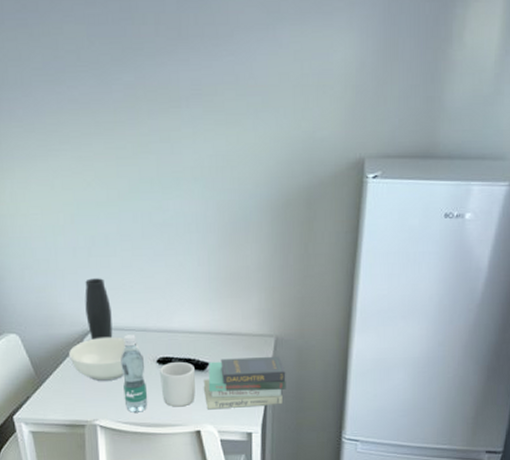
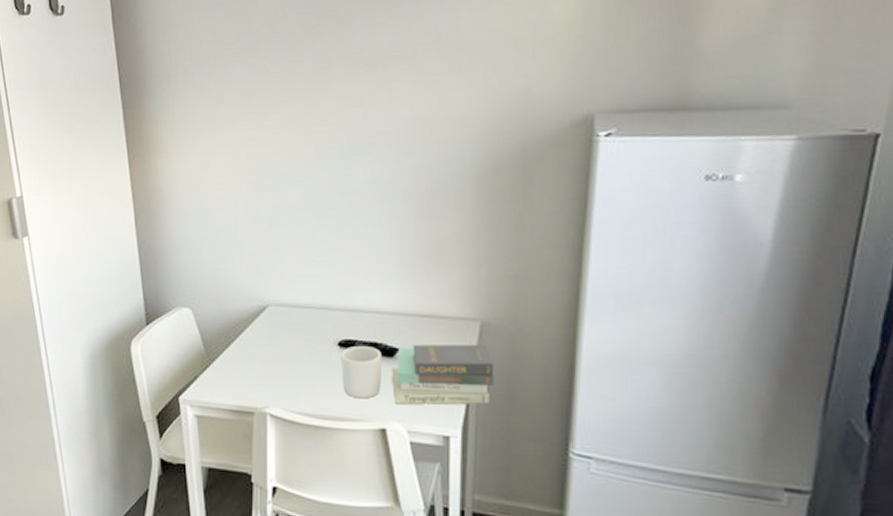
bowl: present [69,336,139,381] -> none [242,314,318,363]
vase: present [84,278,113,340] -> none [263,250,290,317]
bottle: present [119,334,148,413] -> none [296,313,326,402]

